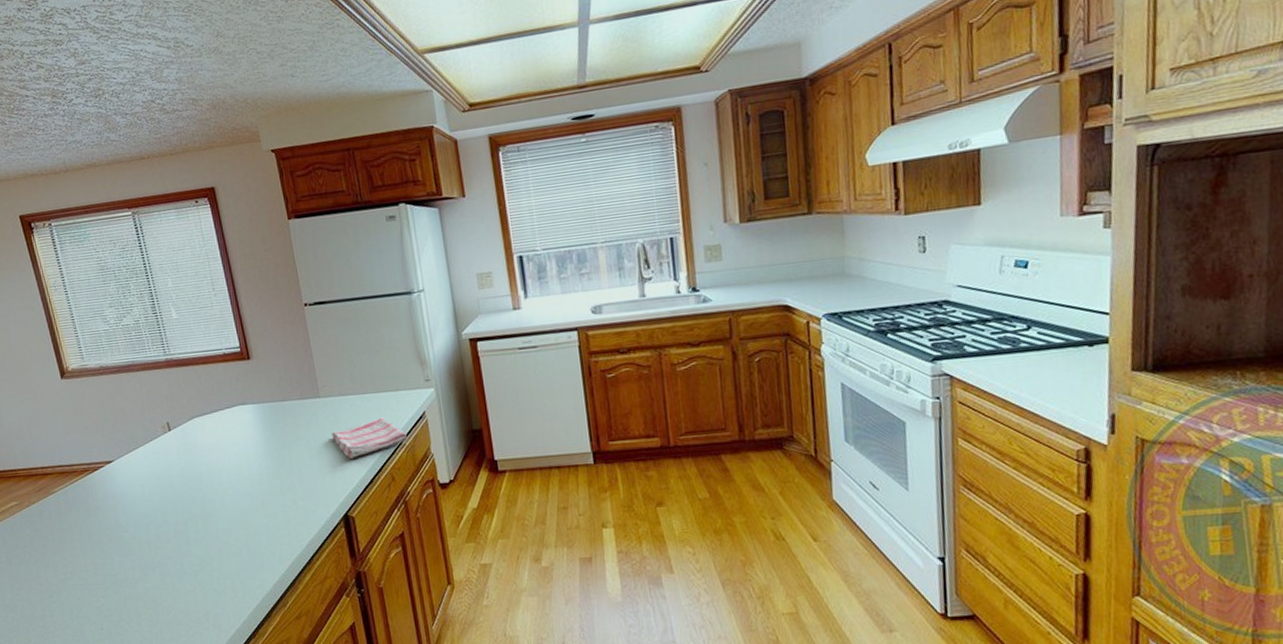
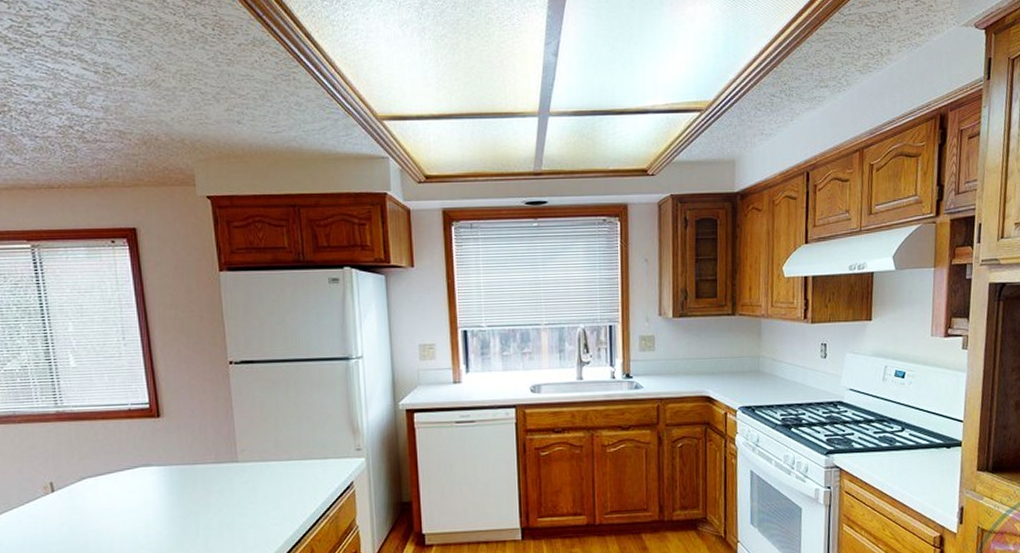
dish towel: present [332,417,407,459] -> none [248,486,331,529]

